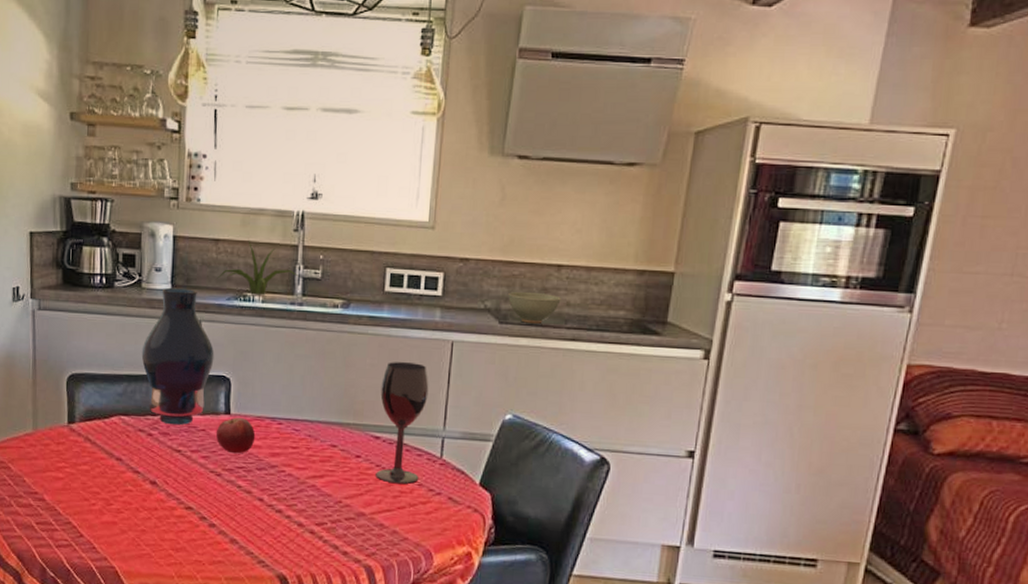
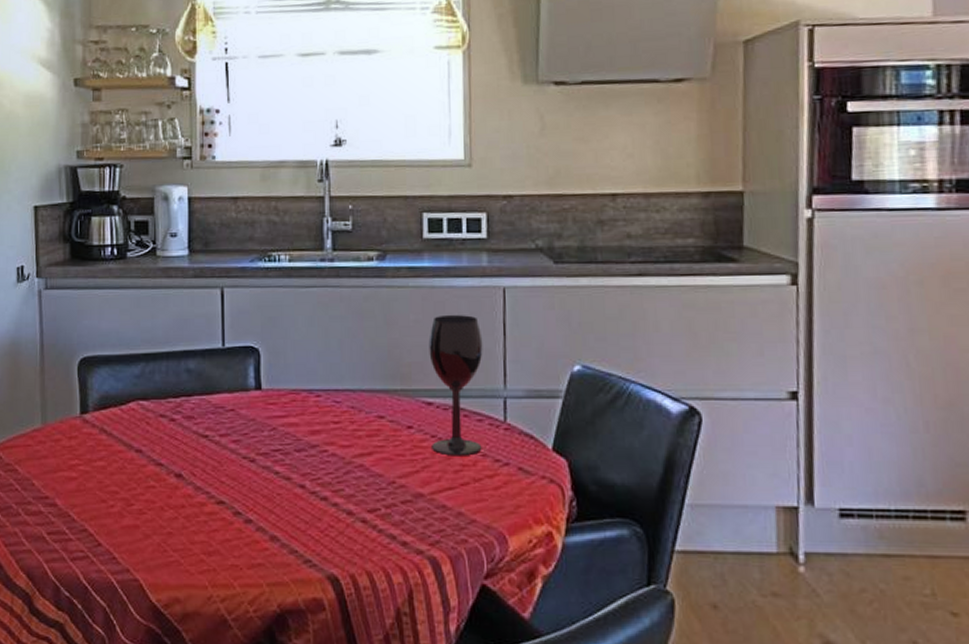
vase: present [141,288,214,425] -> none [159,253,240,407]
fruit: present [215,418,256,454] -> none [246,393,291,435]
plant: present [217,241,300,295] -> none [238,196,328,254]
bowl: present [508,292,561,324] -> none [561,226,620,260]

